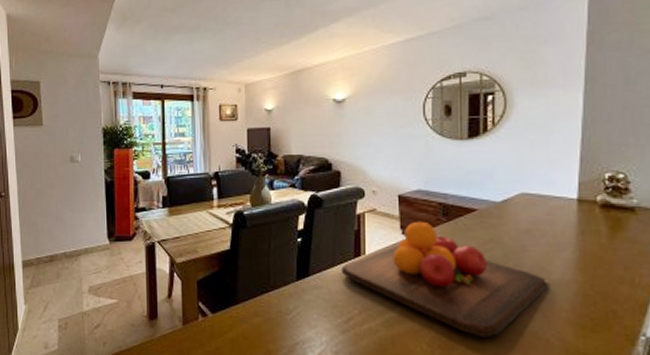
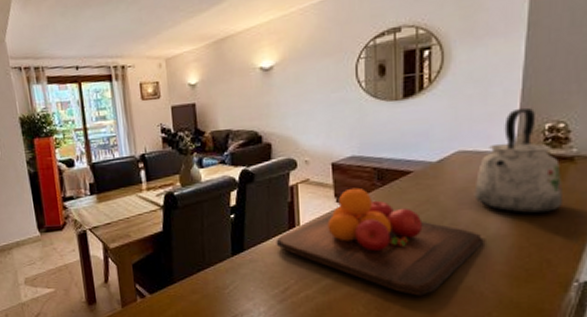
kettle: none [537,156,625,262] -> present [474,107,563,214]

